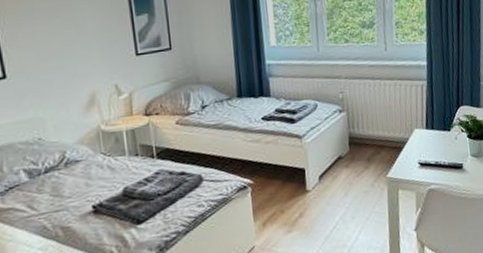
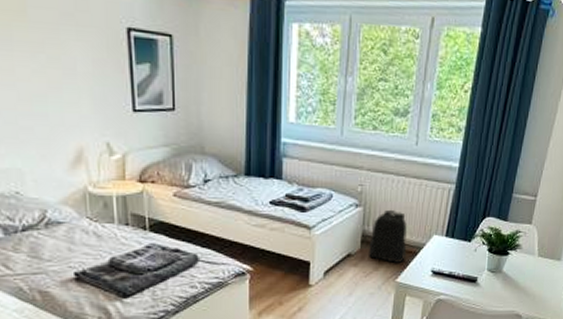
backpack: none [356,110,392,160] -> present [367,209,407,263]

